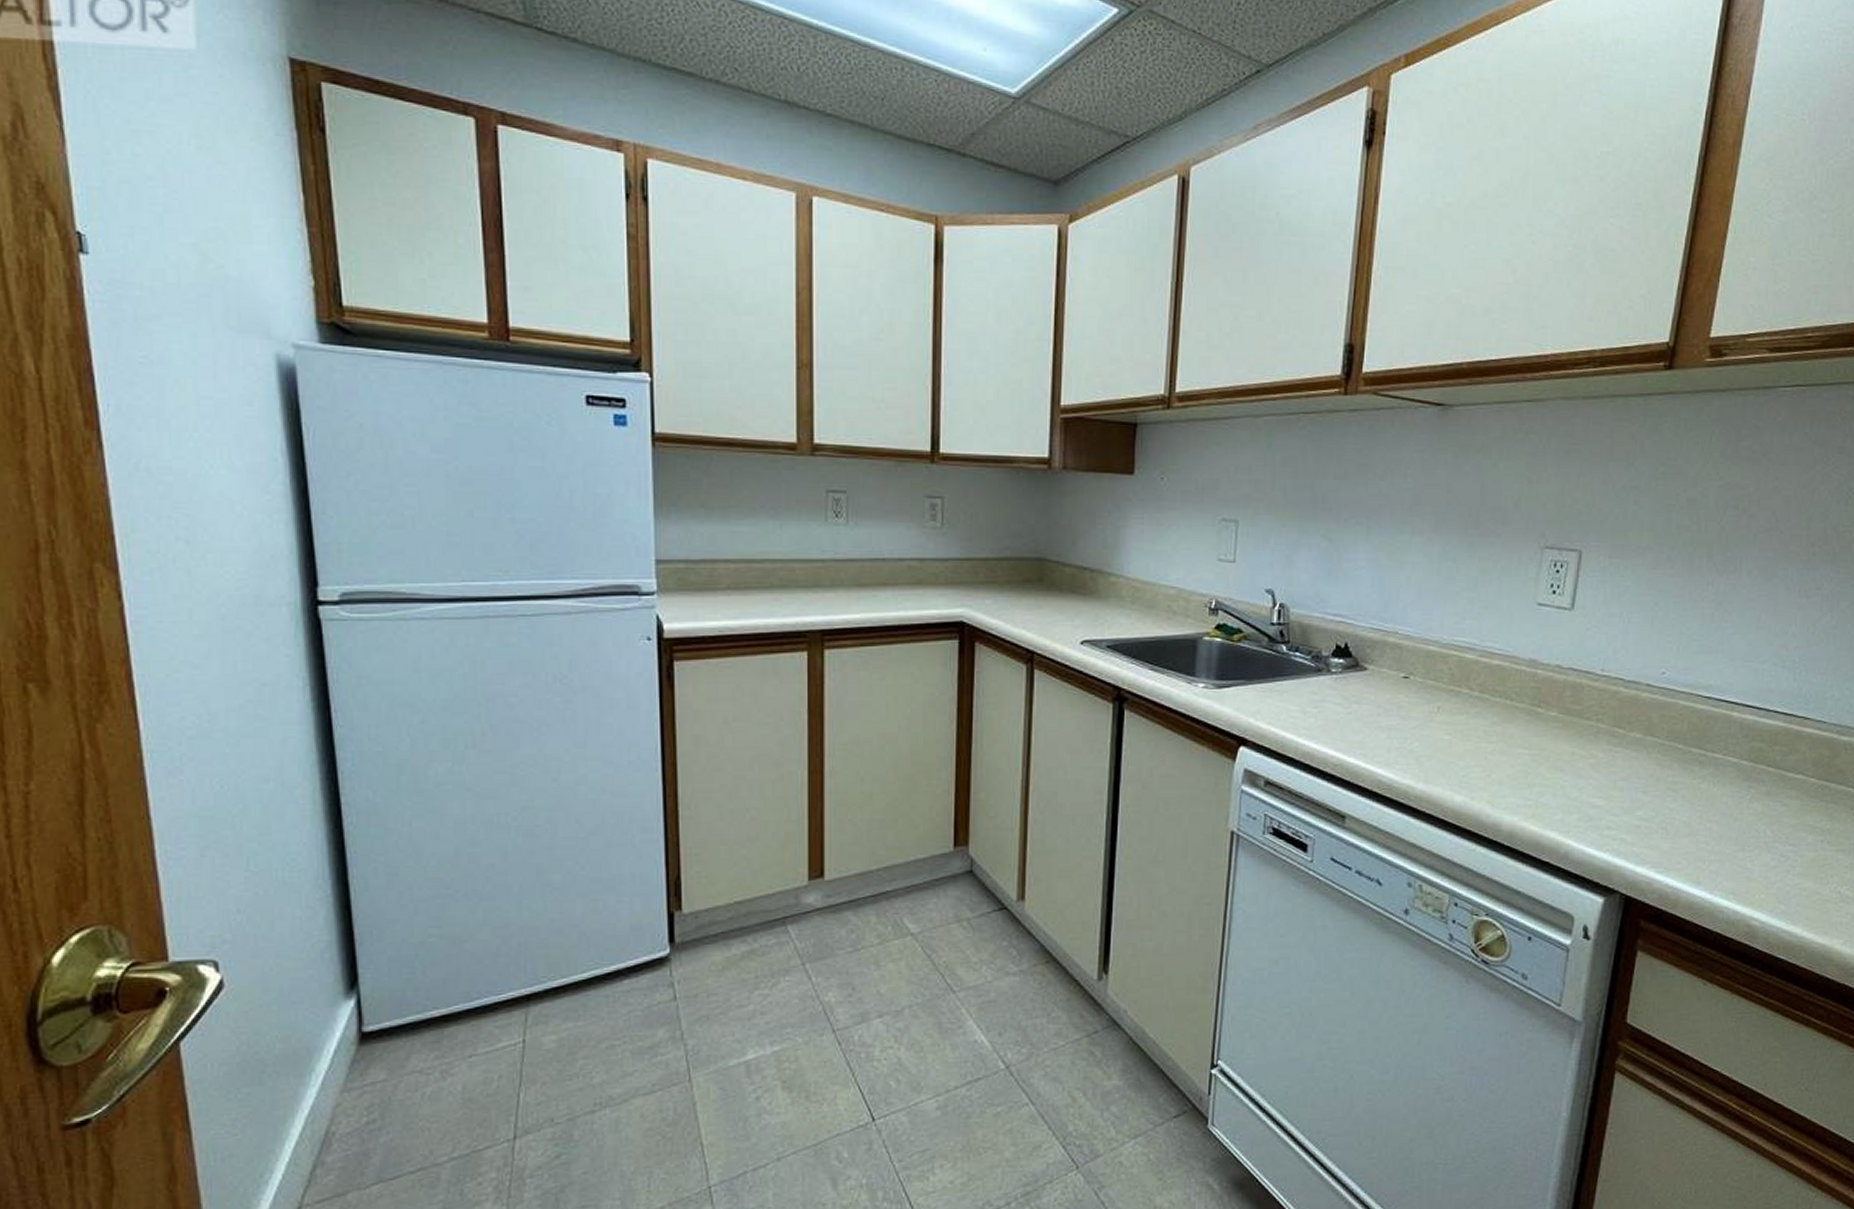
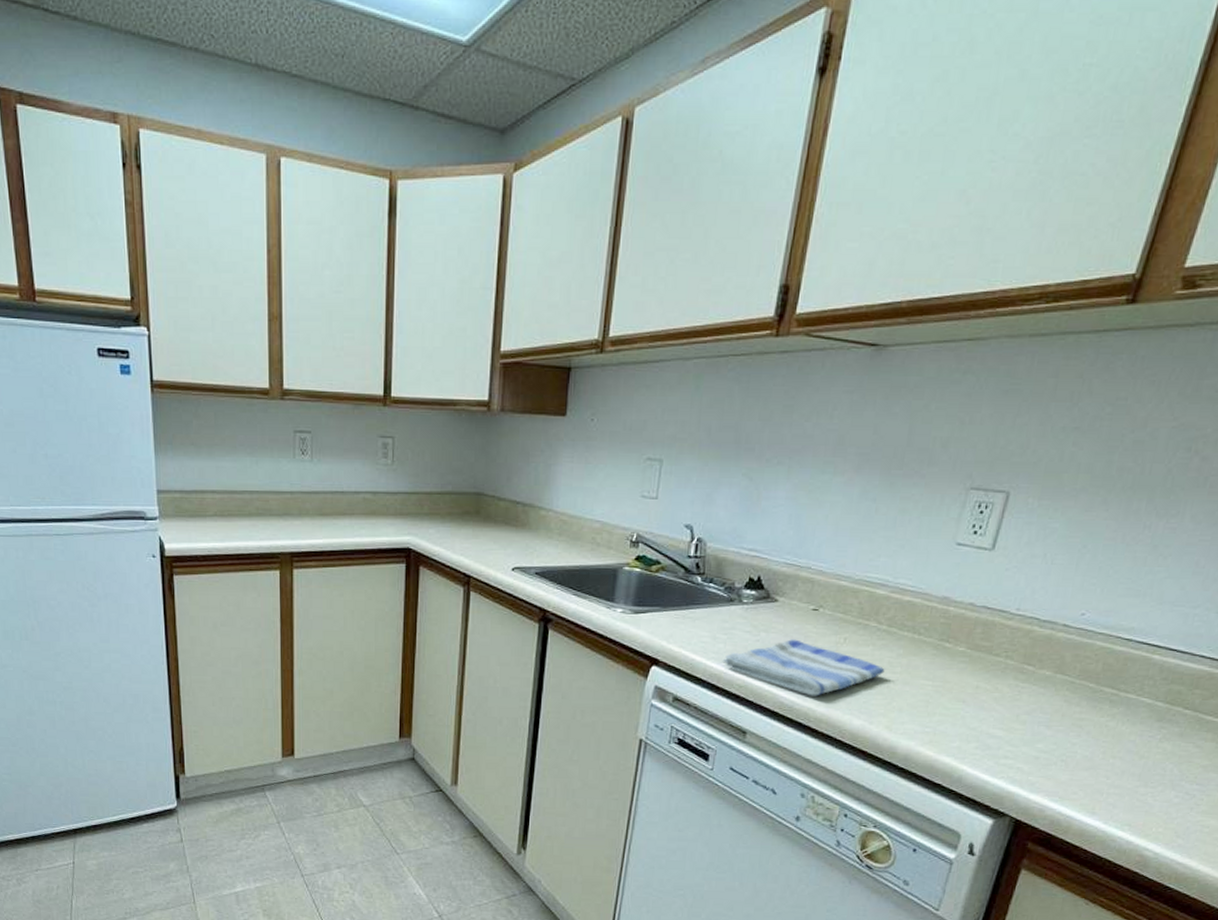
dish towel: none [1314,710,1481,772] -> present [722,639,885,696]

